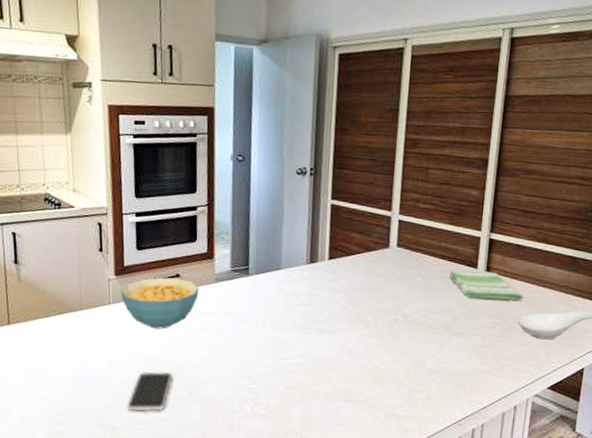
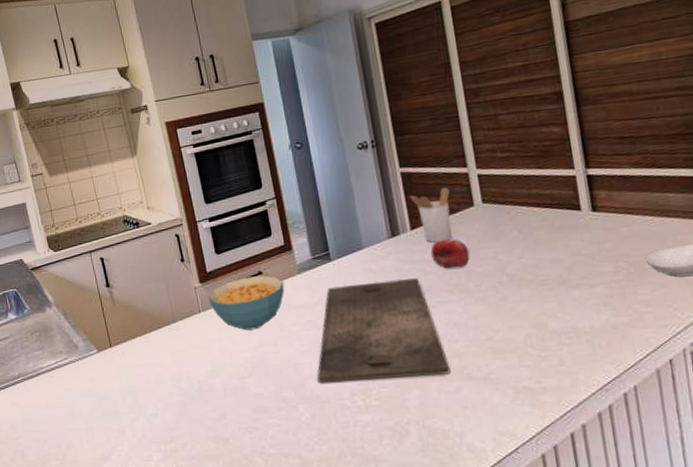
smartphone: present [126,371,173,412] -> none [234,373,276,419]
cutting board: none [213,300,336,394] -> present [317,278,451,384]
utensil holder: none [334,225,371,276] -> present [409,187,452,243]
fruit: none [341,273,376,302] -> present [430,239,470,269]
dish towel: present [449,270,523,301] -> none [549,210,646,244]

